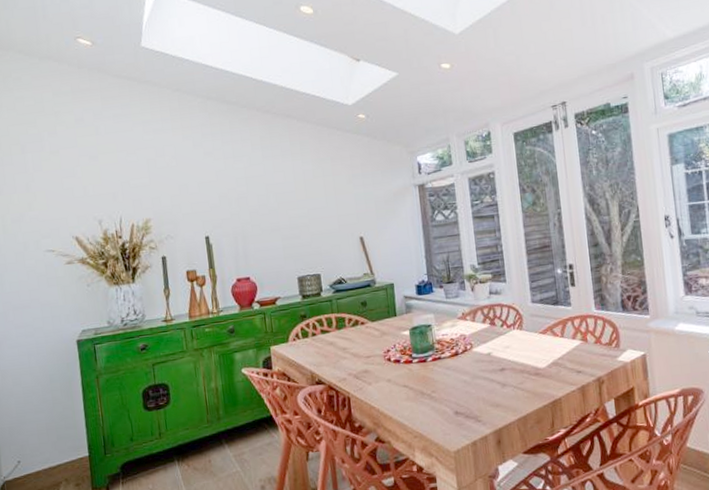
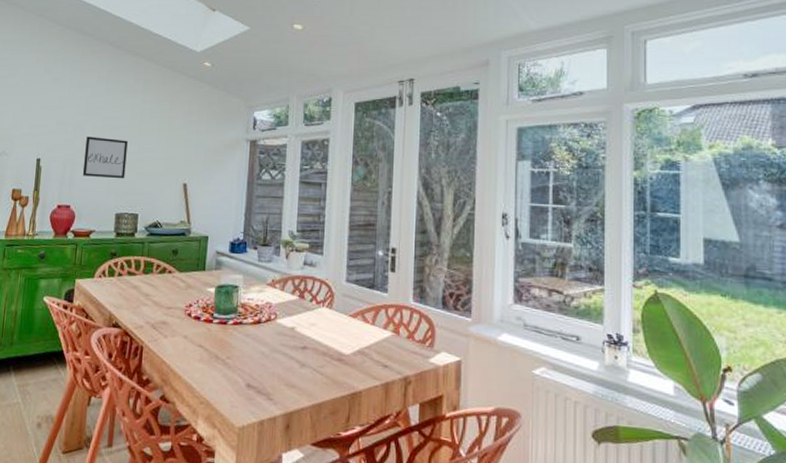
wall art: none [252,204,300,246] -> present [82,136,128,179]

